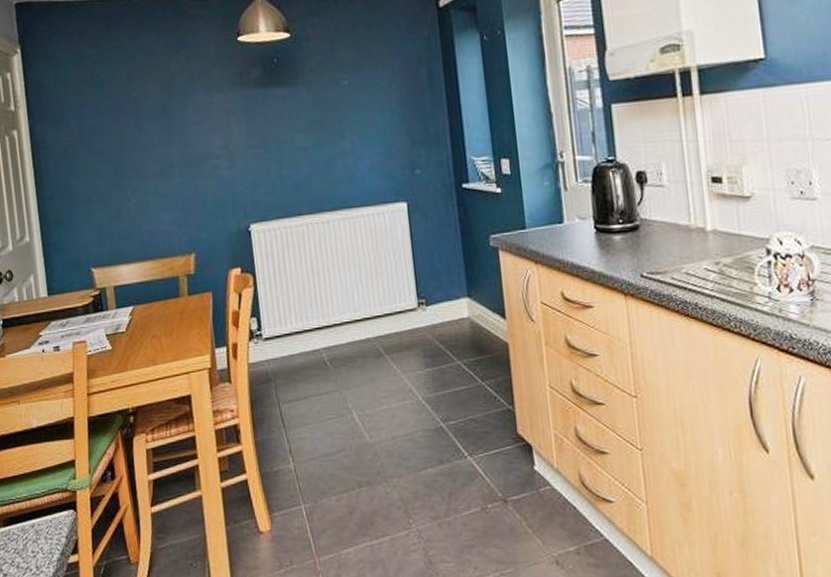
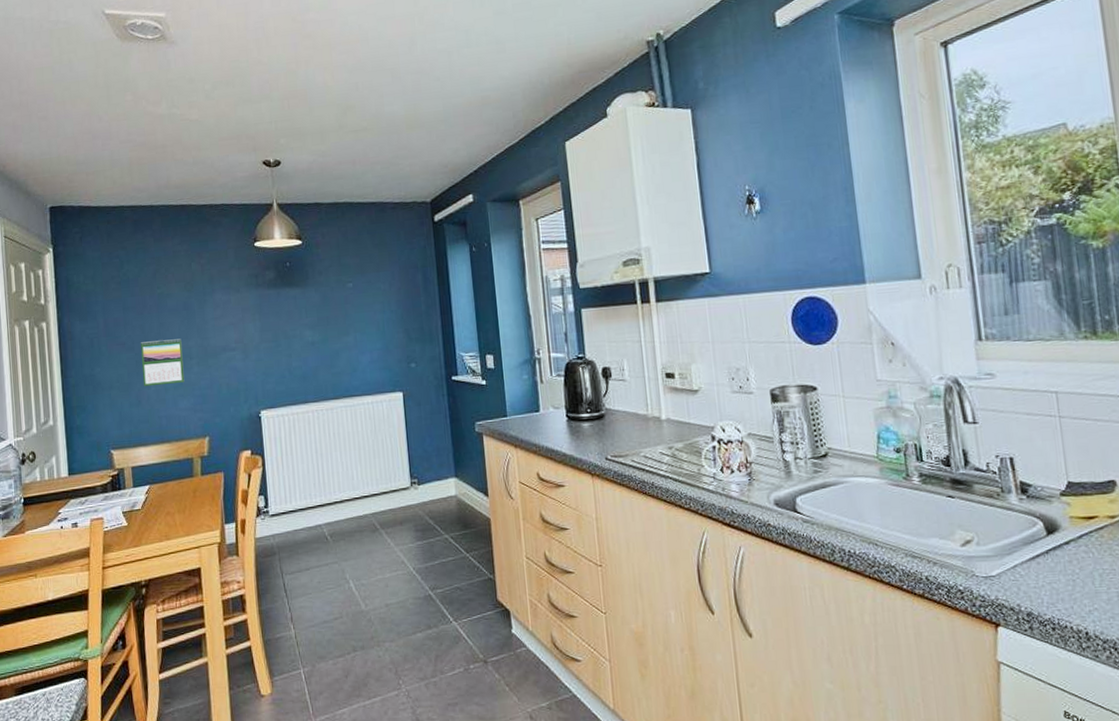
calendar: none [118,146,167,199] -> present [140,338,185,387]

